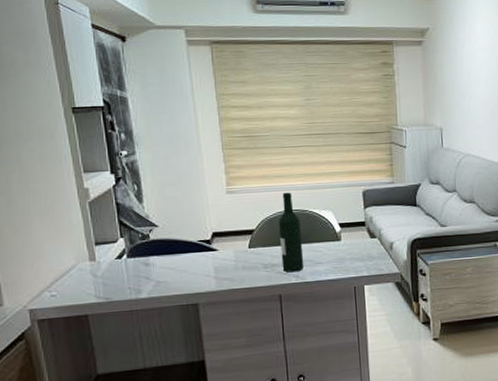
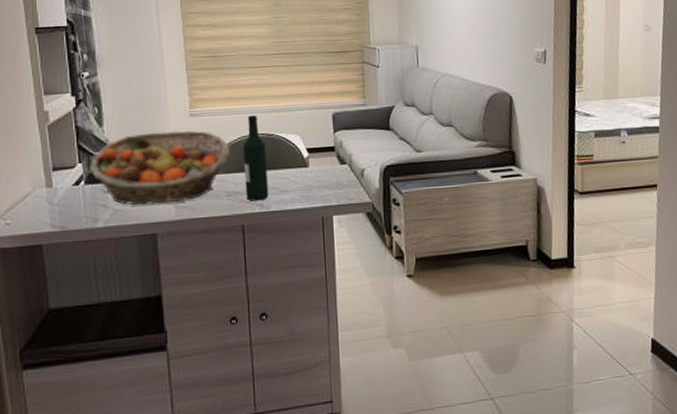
fruit basket: none [130,206,266,277] -> present [88,130,230,205]

